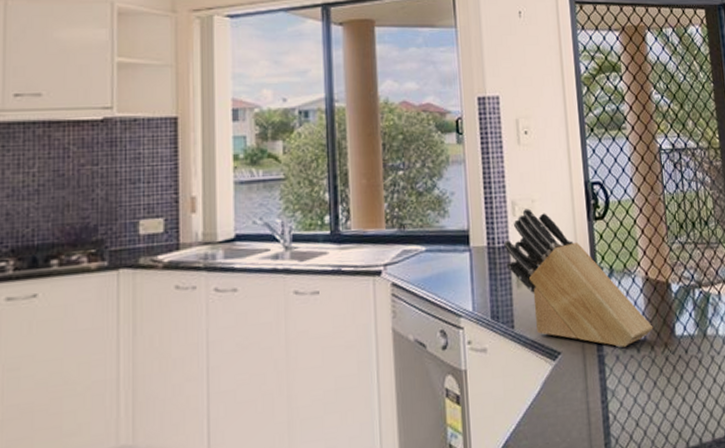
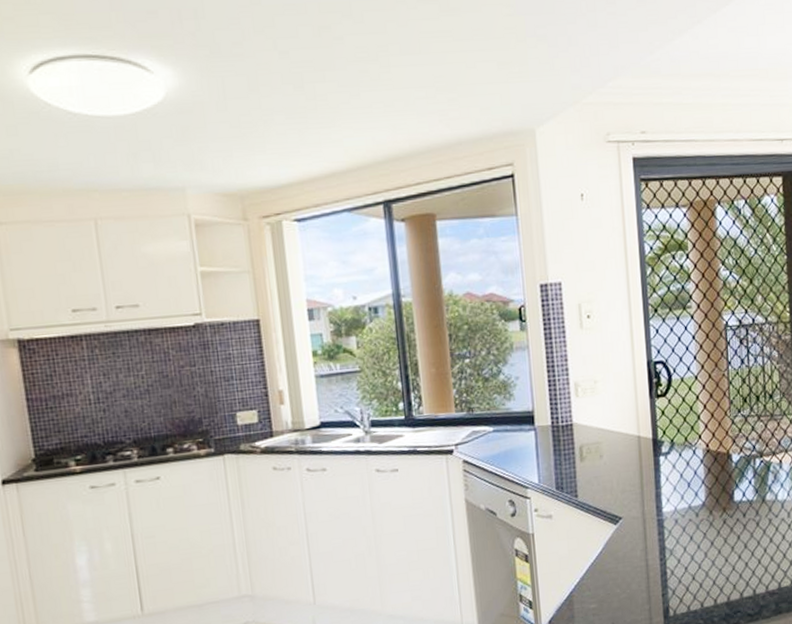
knife block: present [504,208,653,348] -> none [567,389,712,513]

